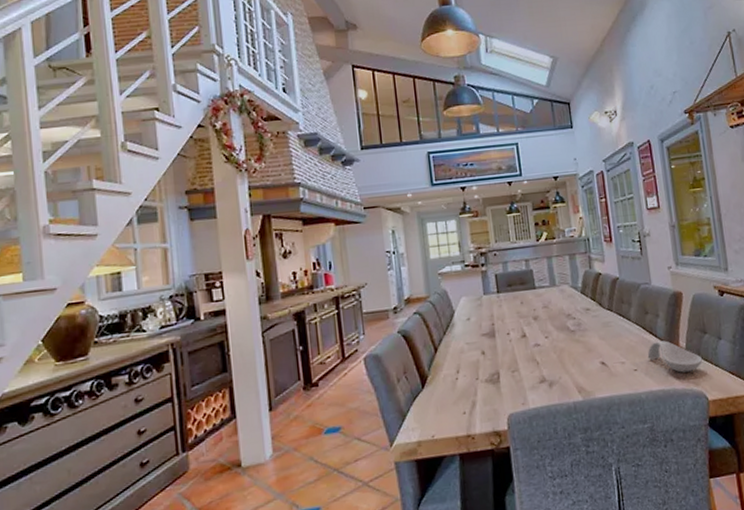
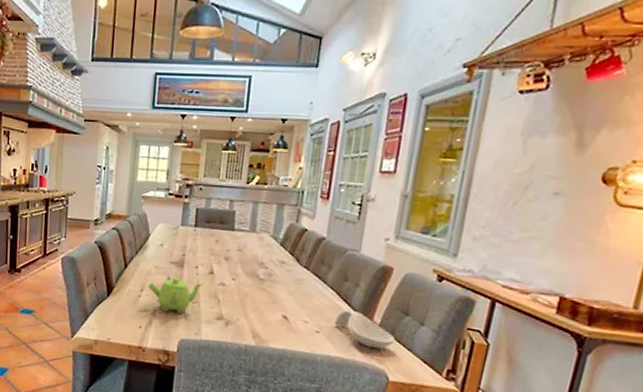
teapot: none [463,349,519,389] -> present [148,277,204,314]

